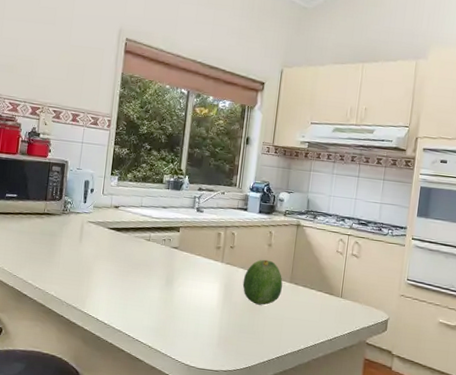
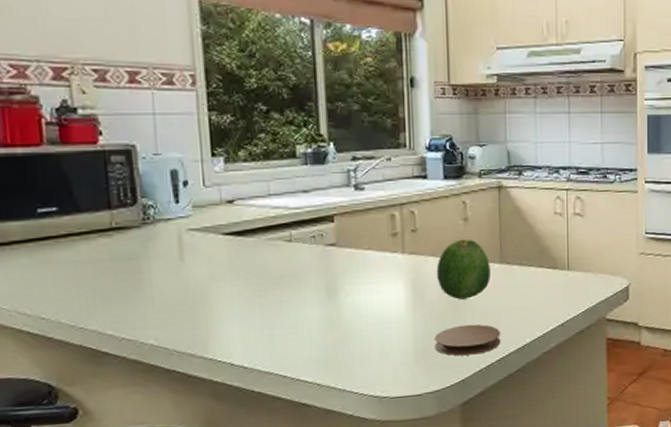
coaster: none [233,324,283,350] -> present [434,324,501,356]

